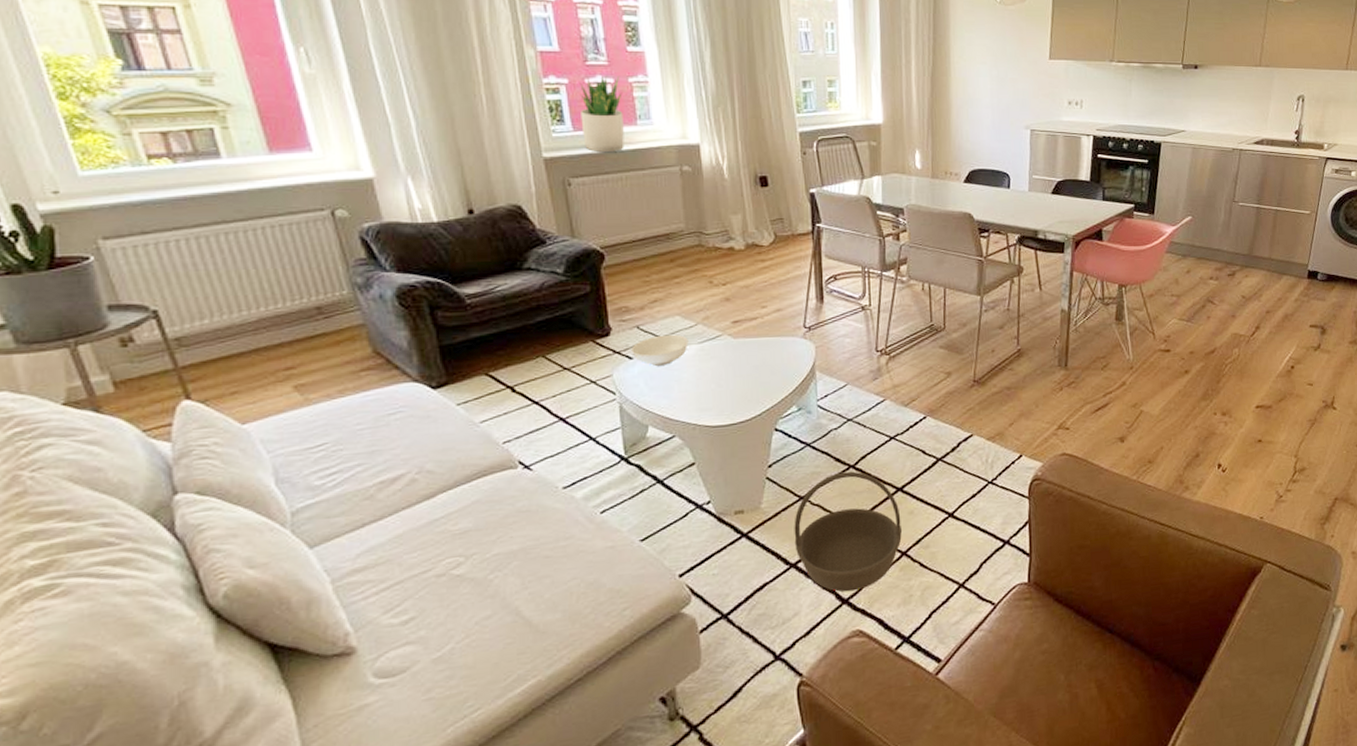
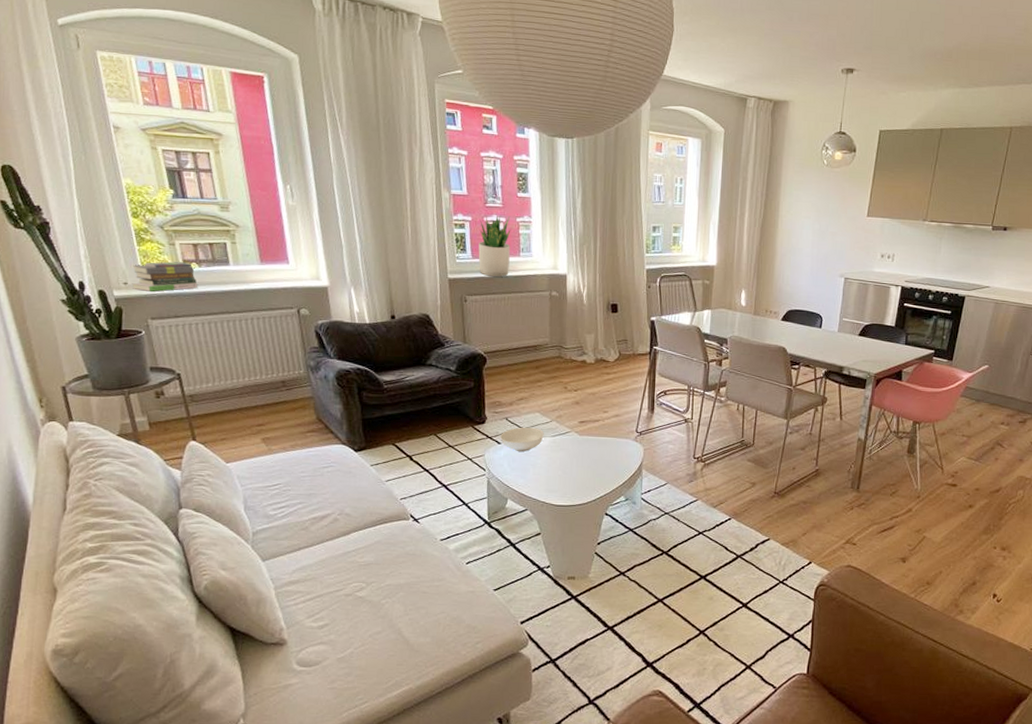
books: none [65,158,173,201] -> present [132,261,198,292]
basket: present [794,471,902,592] -> none [613,556,702,657]

